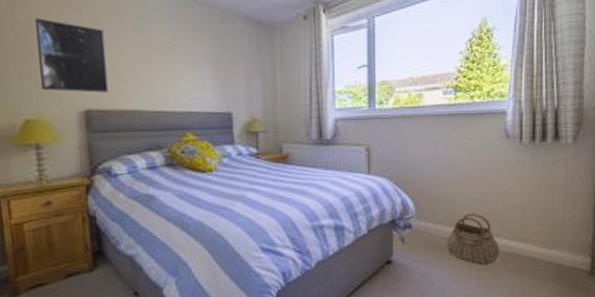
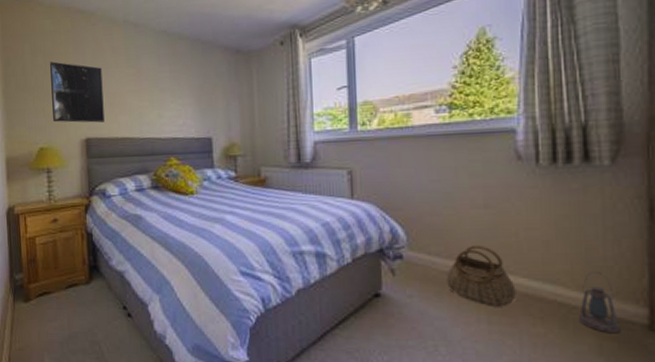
lantern: none [544,231,571,280] -> present [579,272,619,334]

